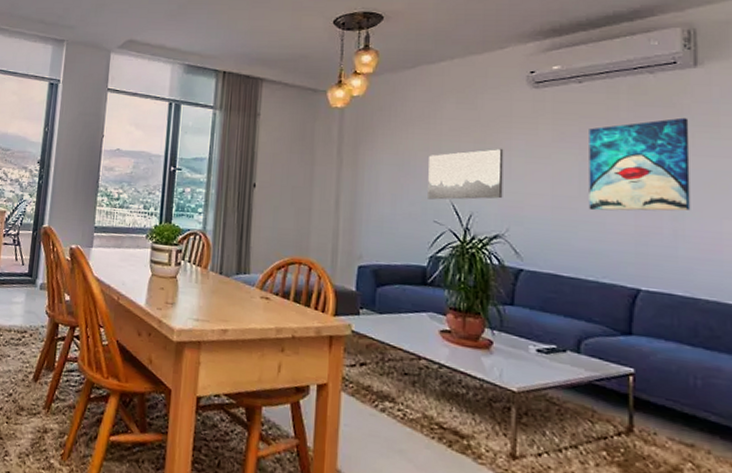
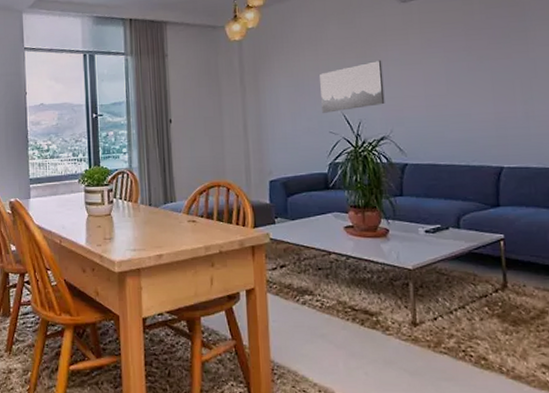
wall art: present [589,117,691,211] -> none [450,14,537,105]

